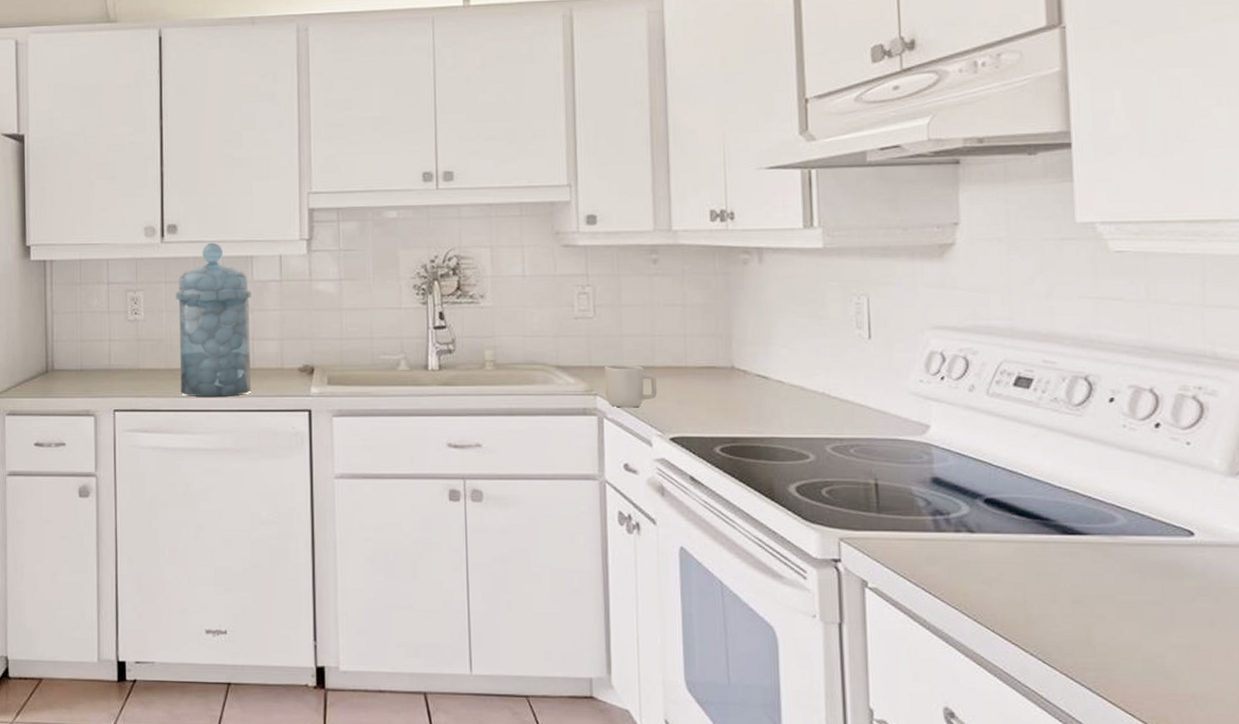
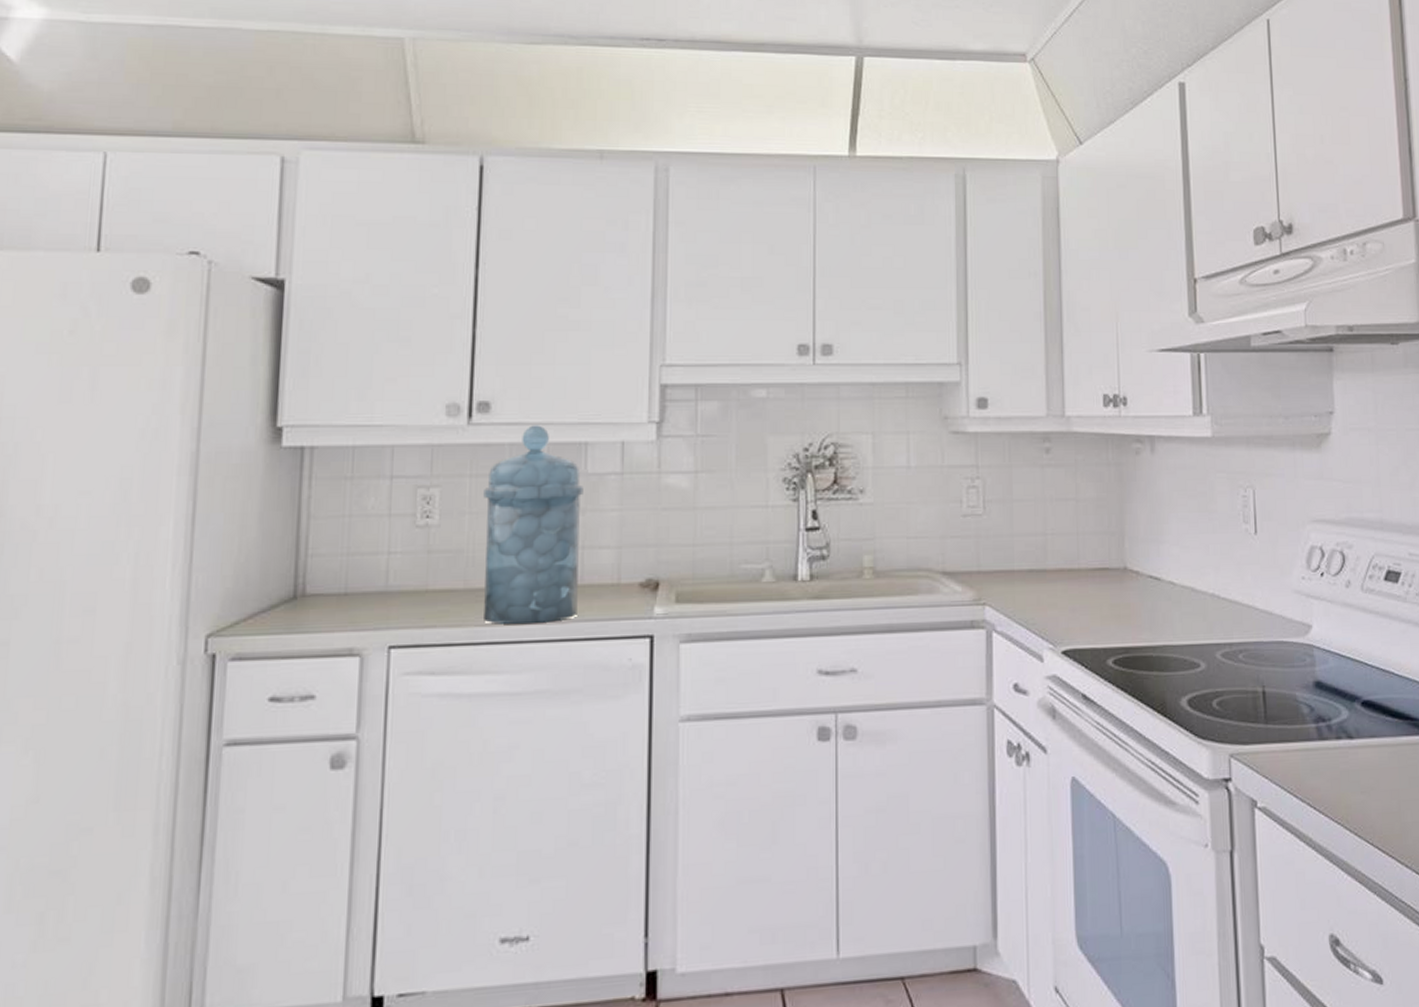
mug: present [604,364,657,408] -> none [993,568,1048,619]

